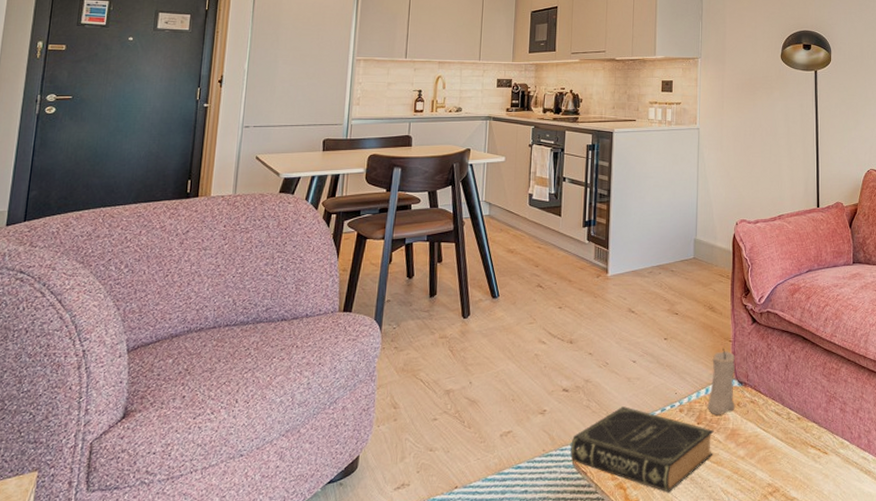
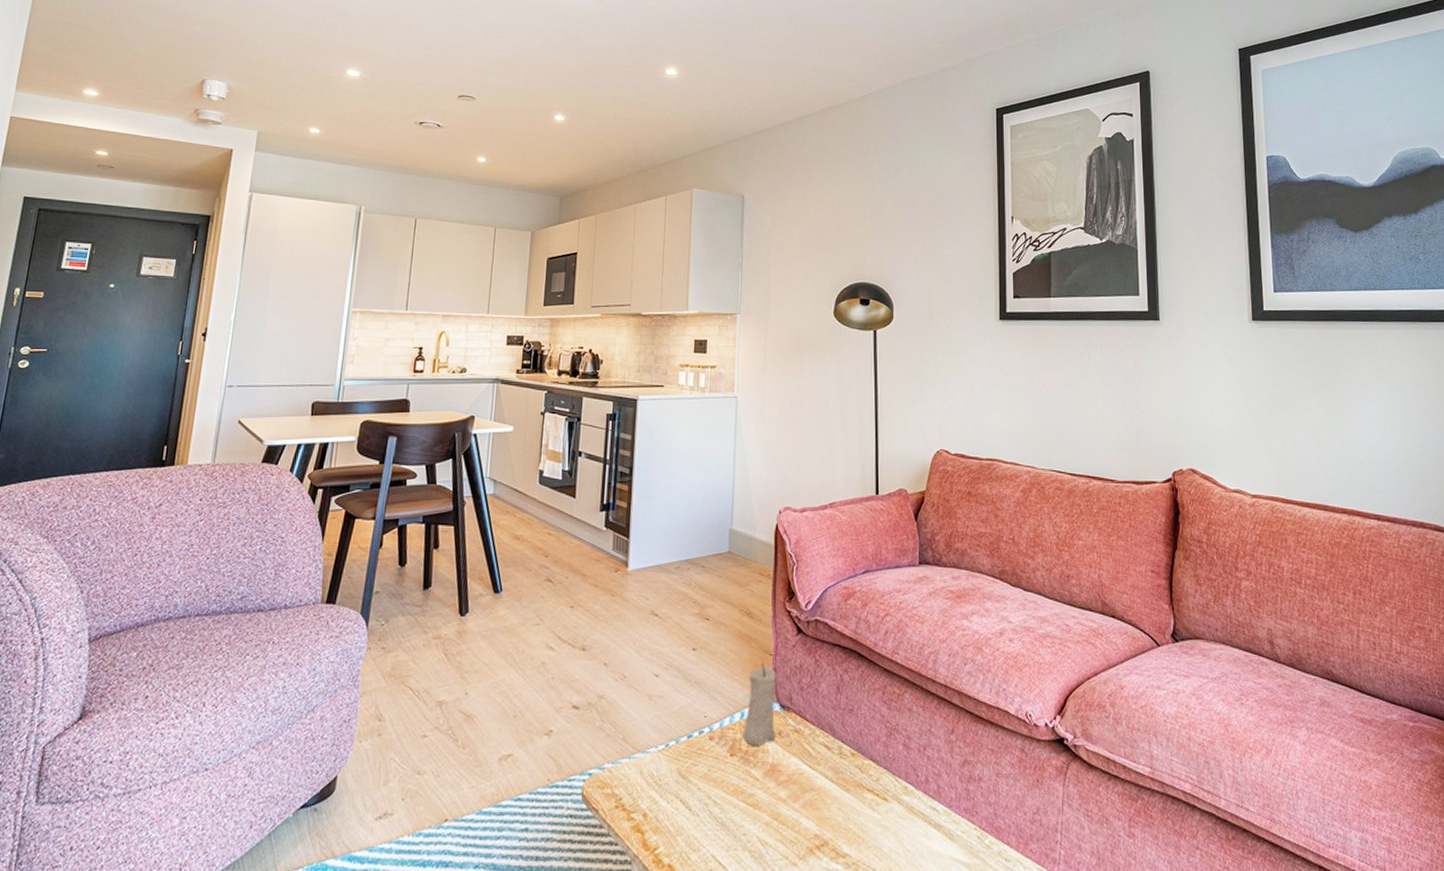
book: present [570,406,714,493] -> none [579,730,750,840]

